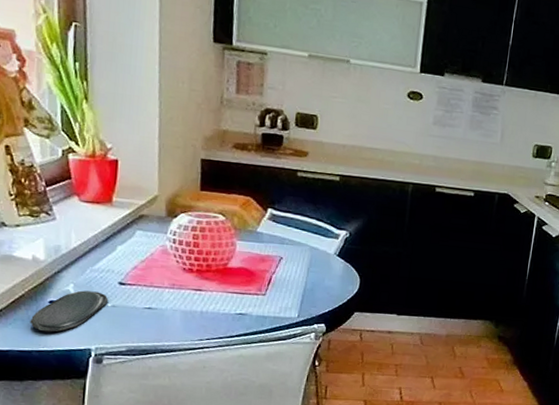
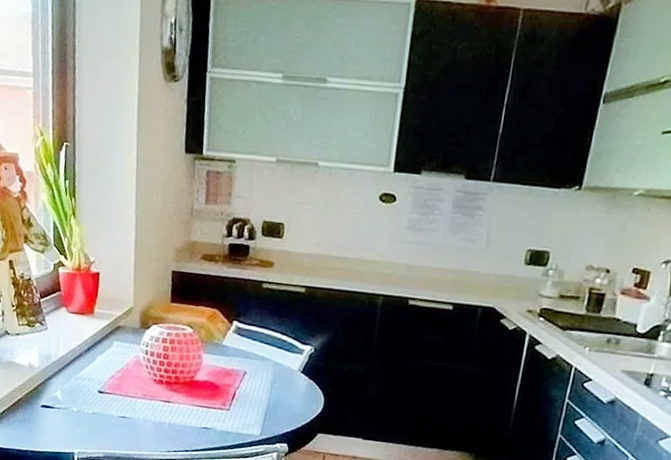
oval tray: present [30,290,109,332] -> none [26,396,90,435]

